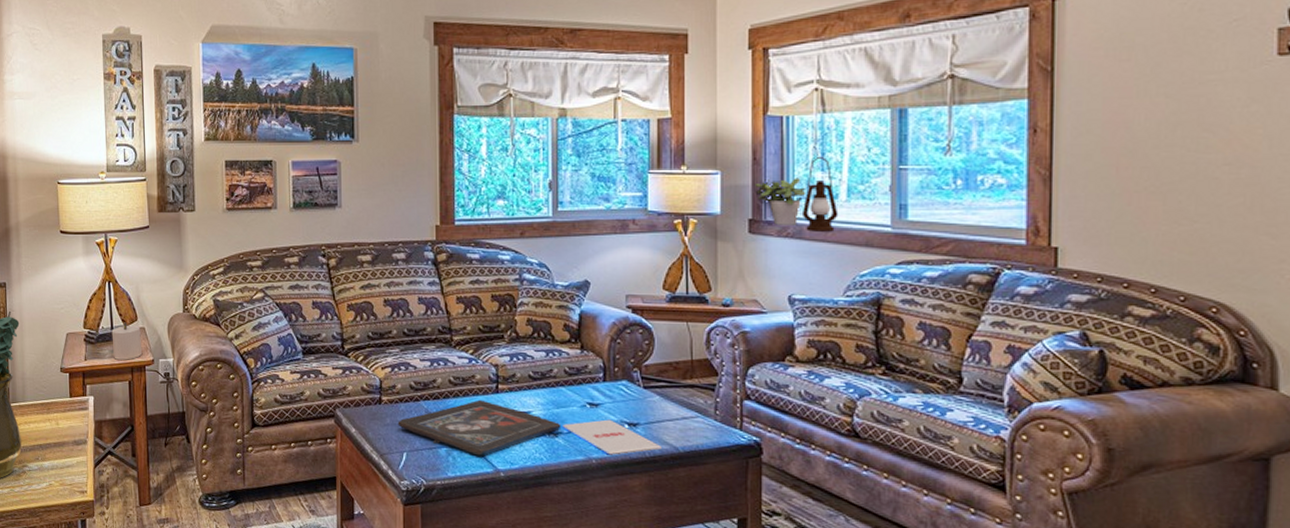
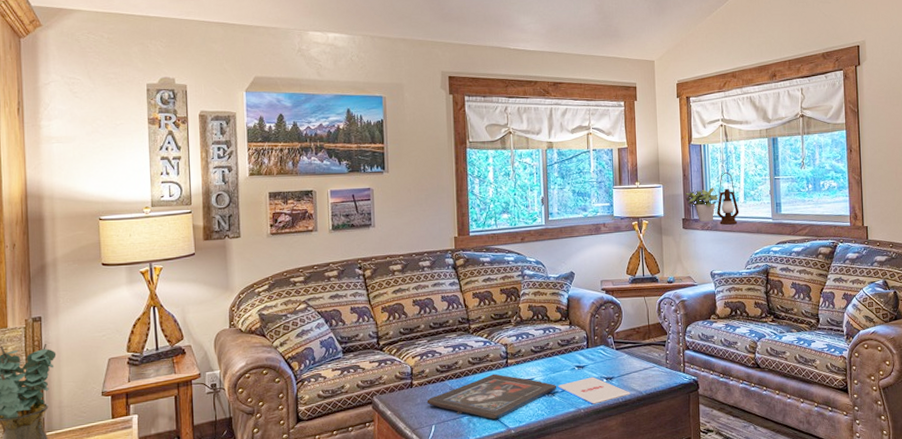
candle: present [111,322,143,360] -> none [157,342,189,378]

